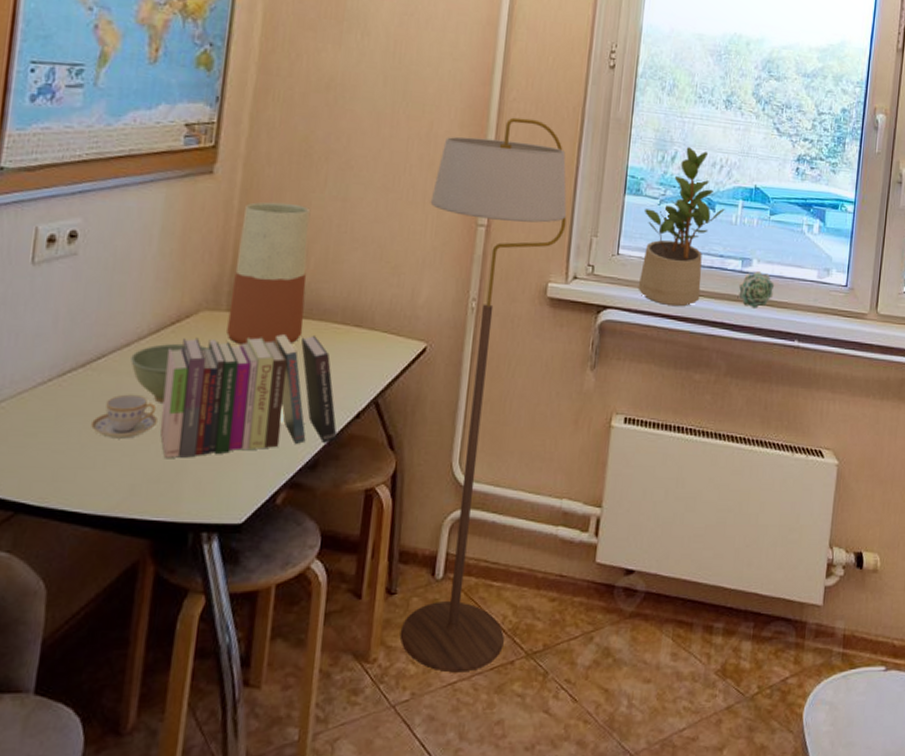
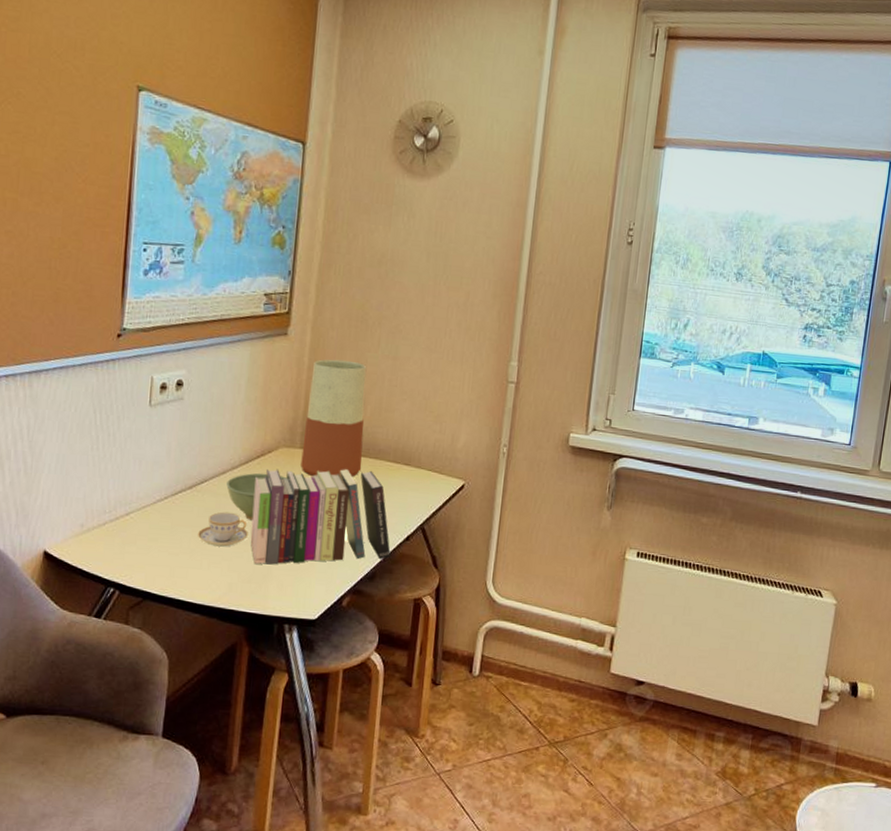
floor lamp: present [400,117,567,672] -> none [443,288,587,752]
potted plant: present [638,147,725,307] -> none [651,315,734,458]
succulent plant: present [737,270,775,310] -> none [744,428,780,463]

